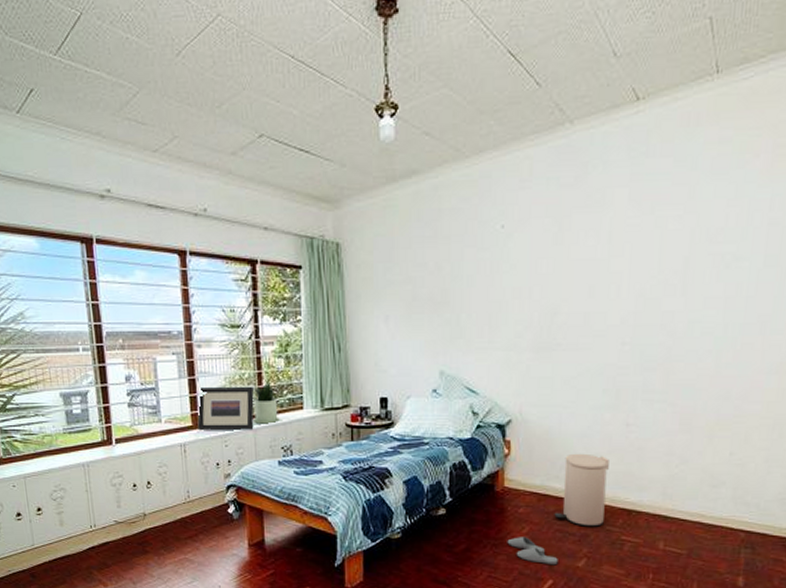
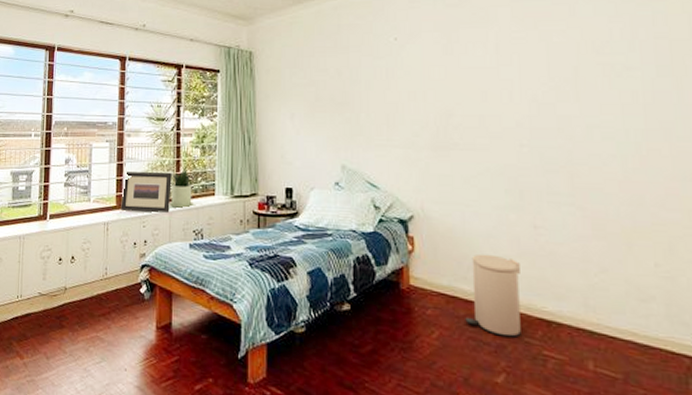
slippers: present [507,537,558,566] -> none [416,341,474,379]

